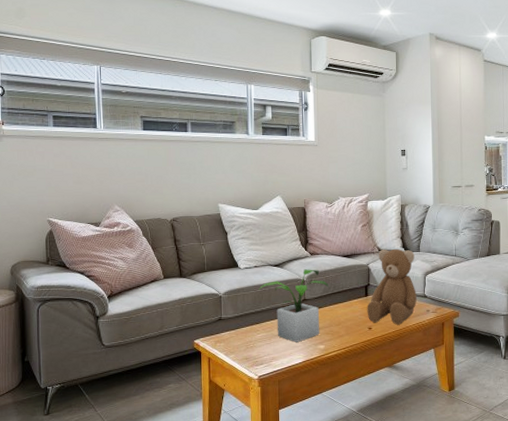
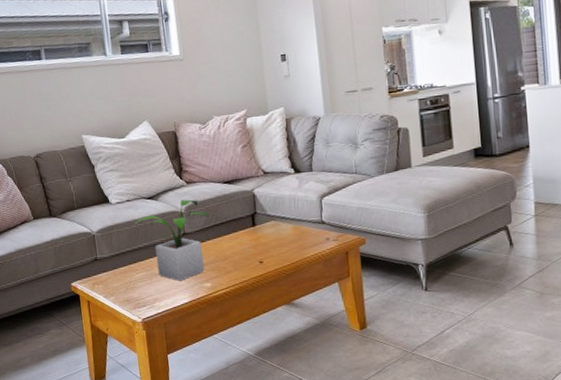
teddy bear: present [367,248,417,325] -> none [255,169,314,257]

